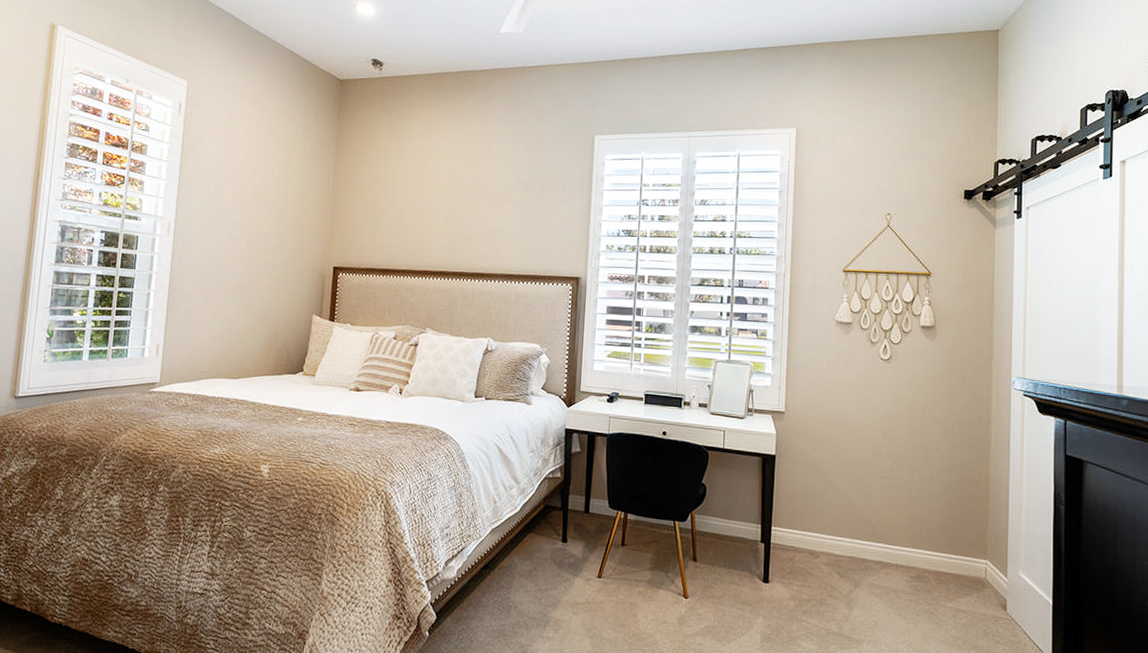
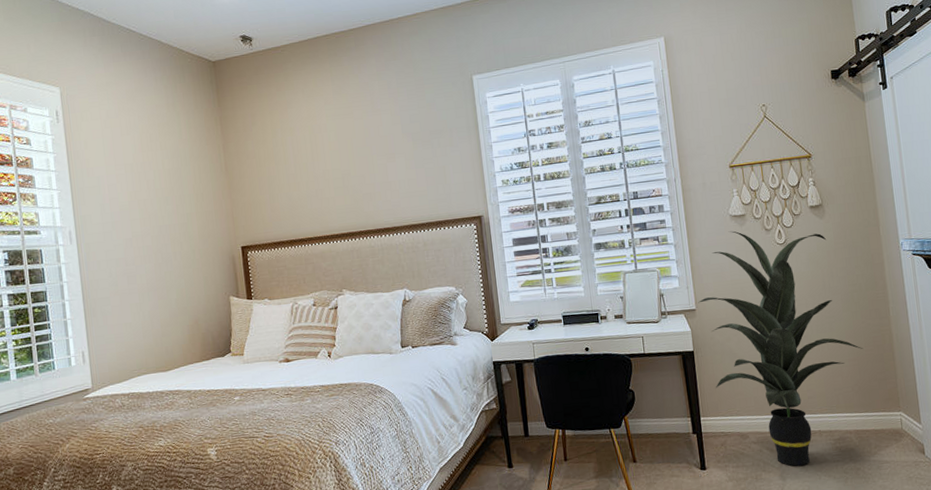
indoor plant: none [788,337,957,598] -> present [698,231,864,466]

